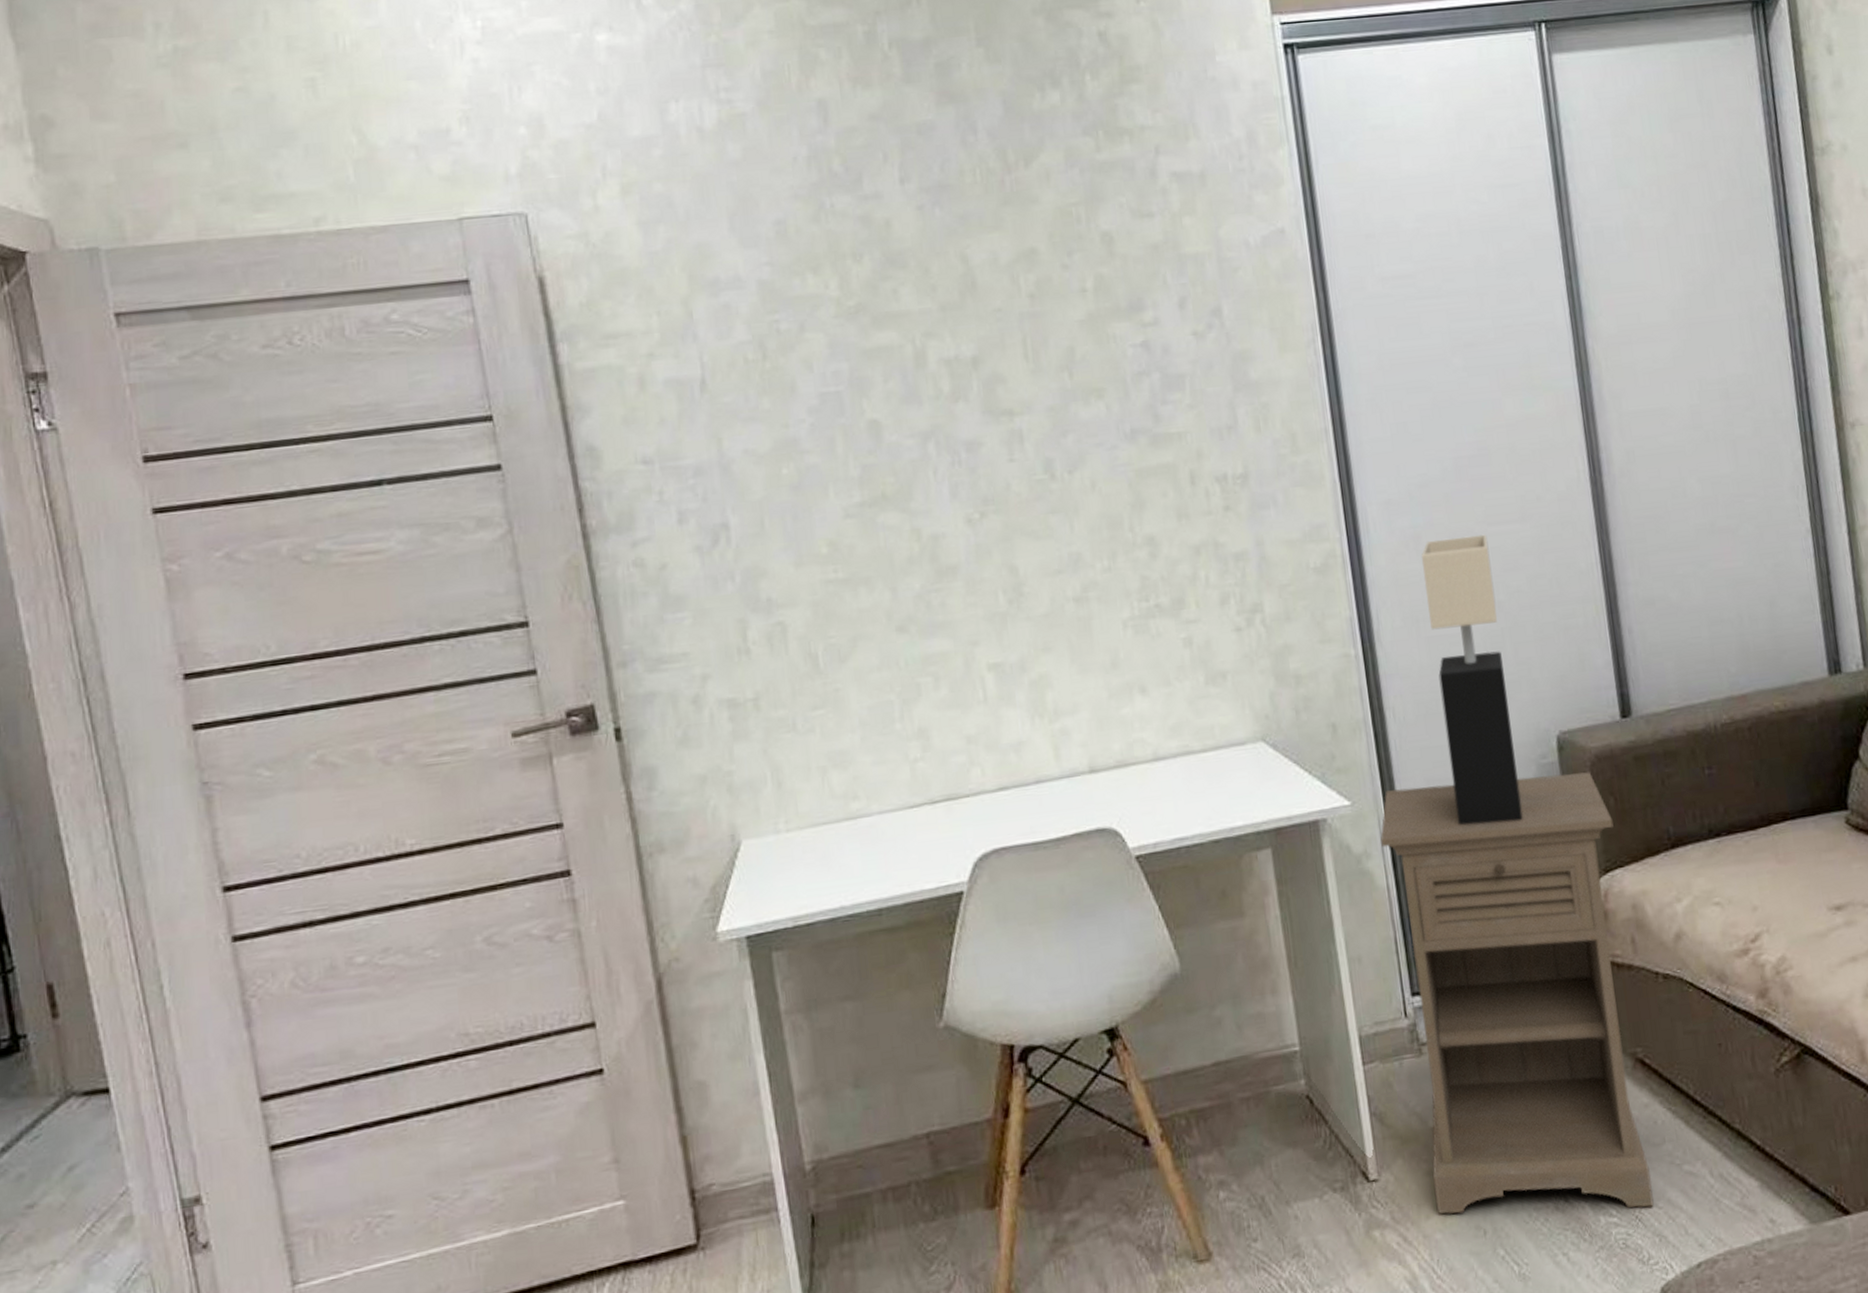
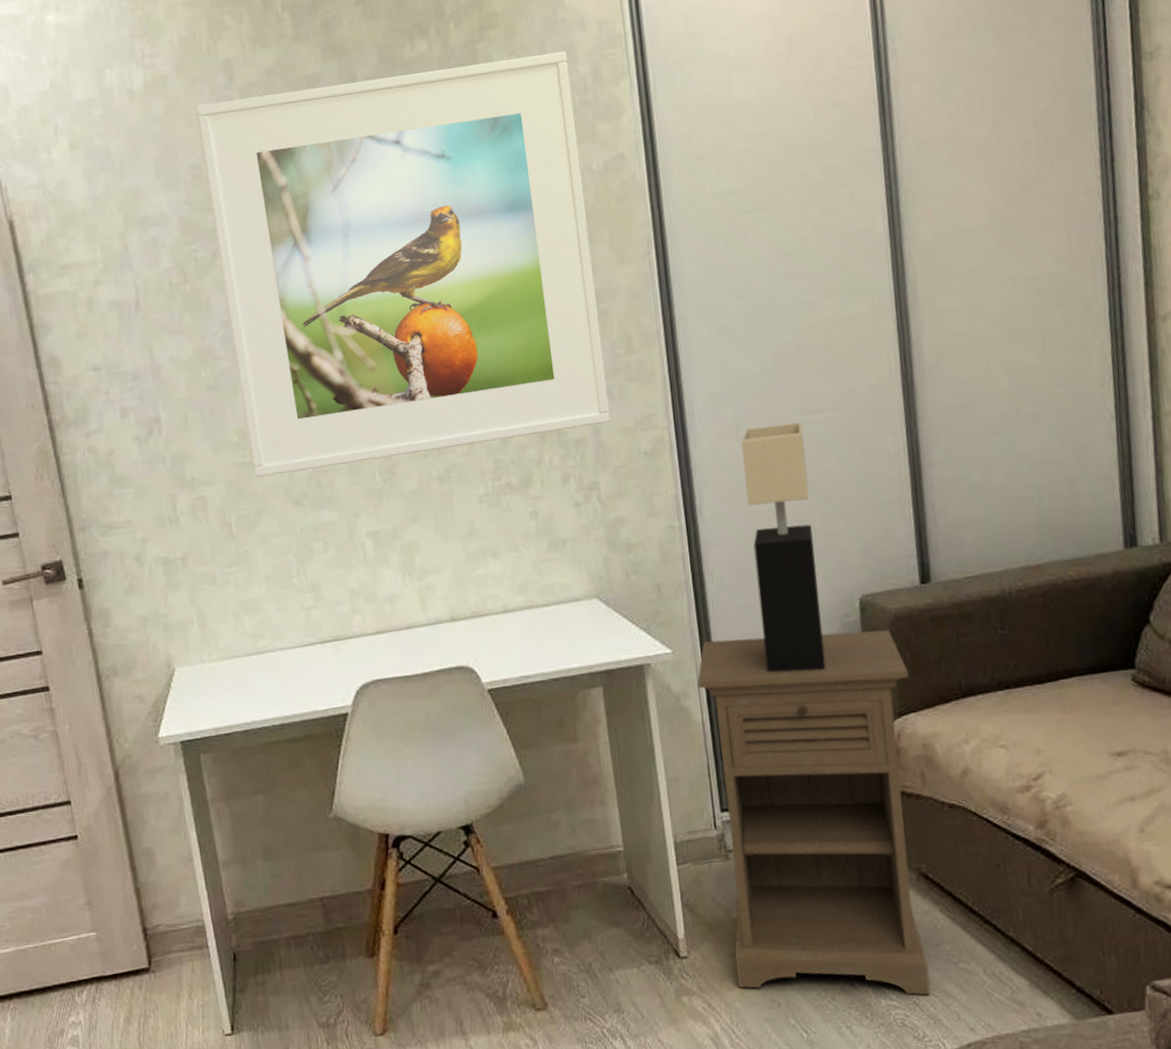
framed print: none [782,112,1275,598] -> present [196,51,610,477]

